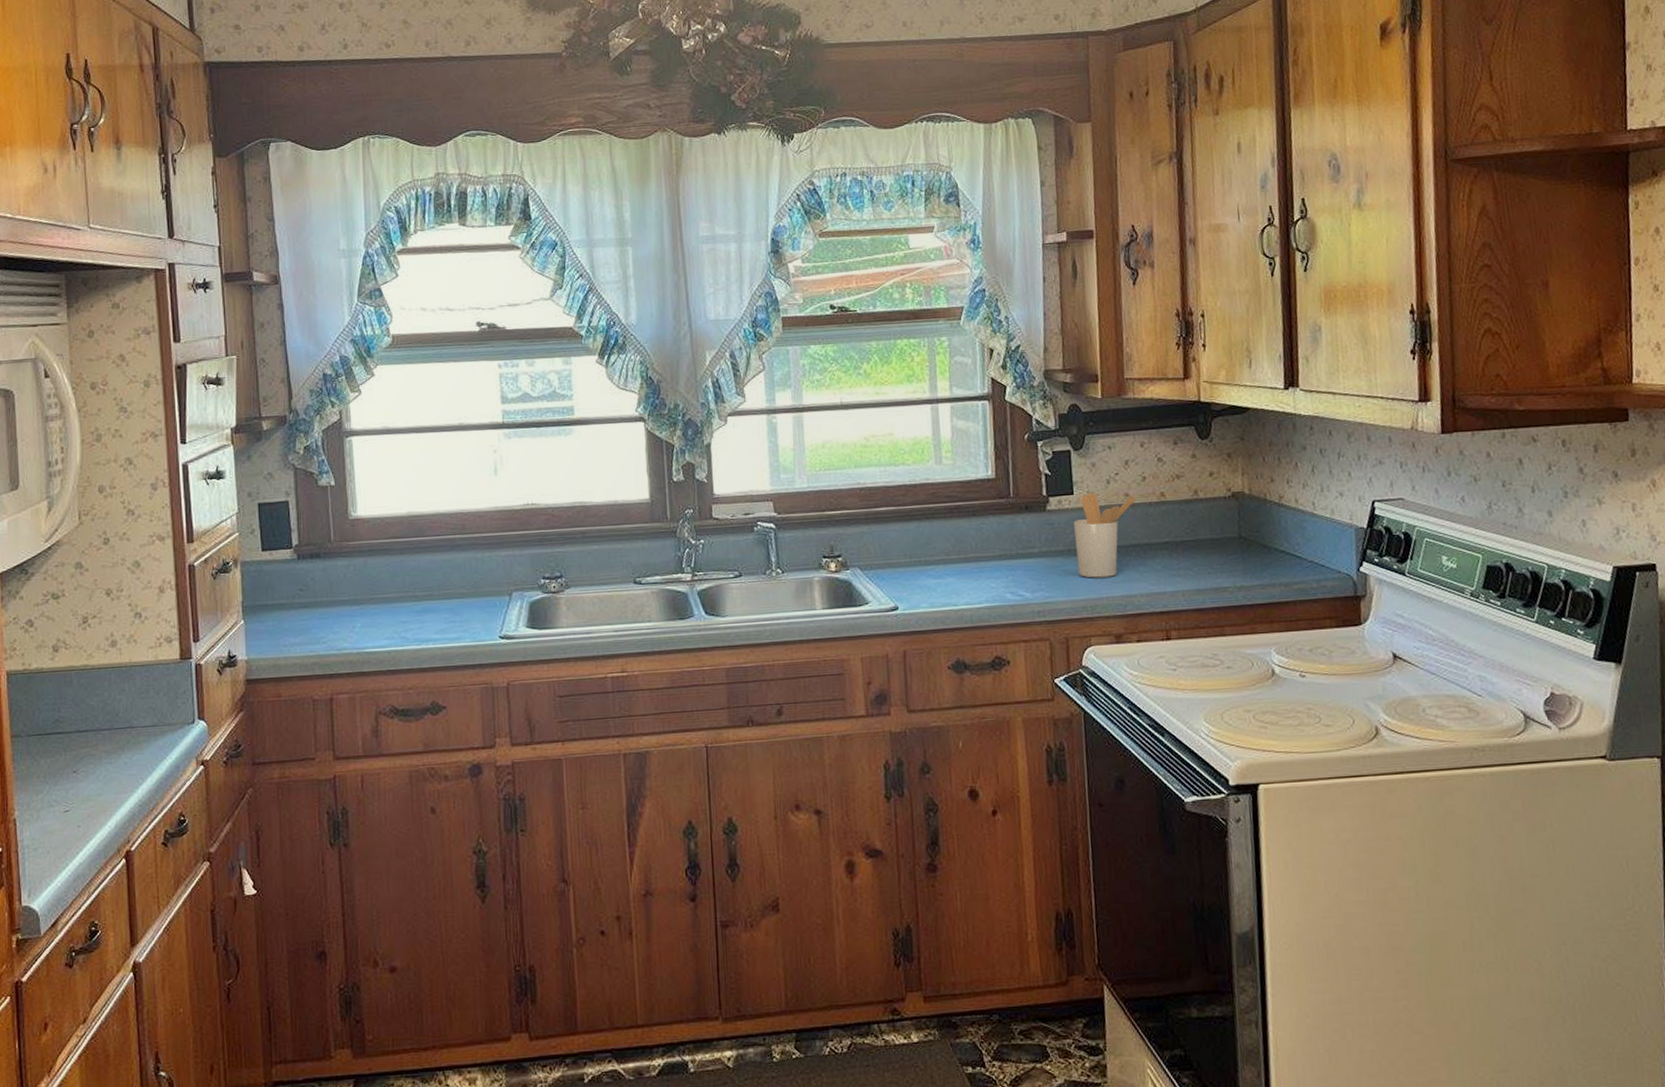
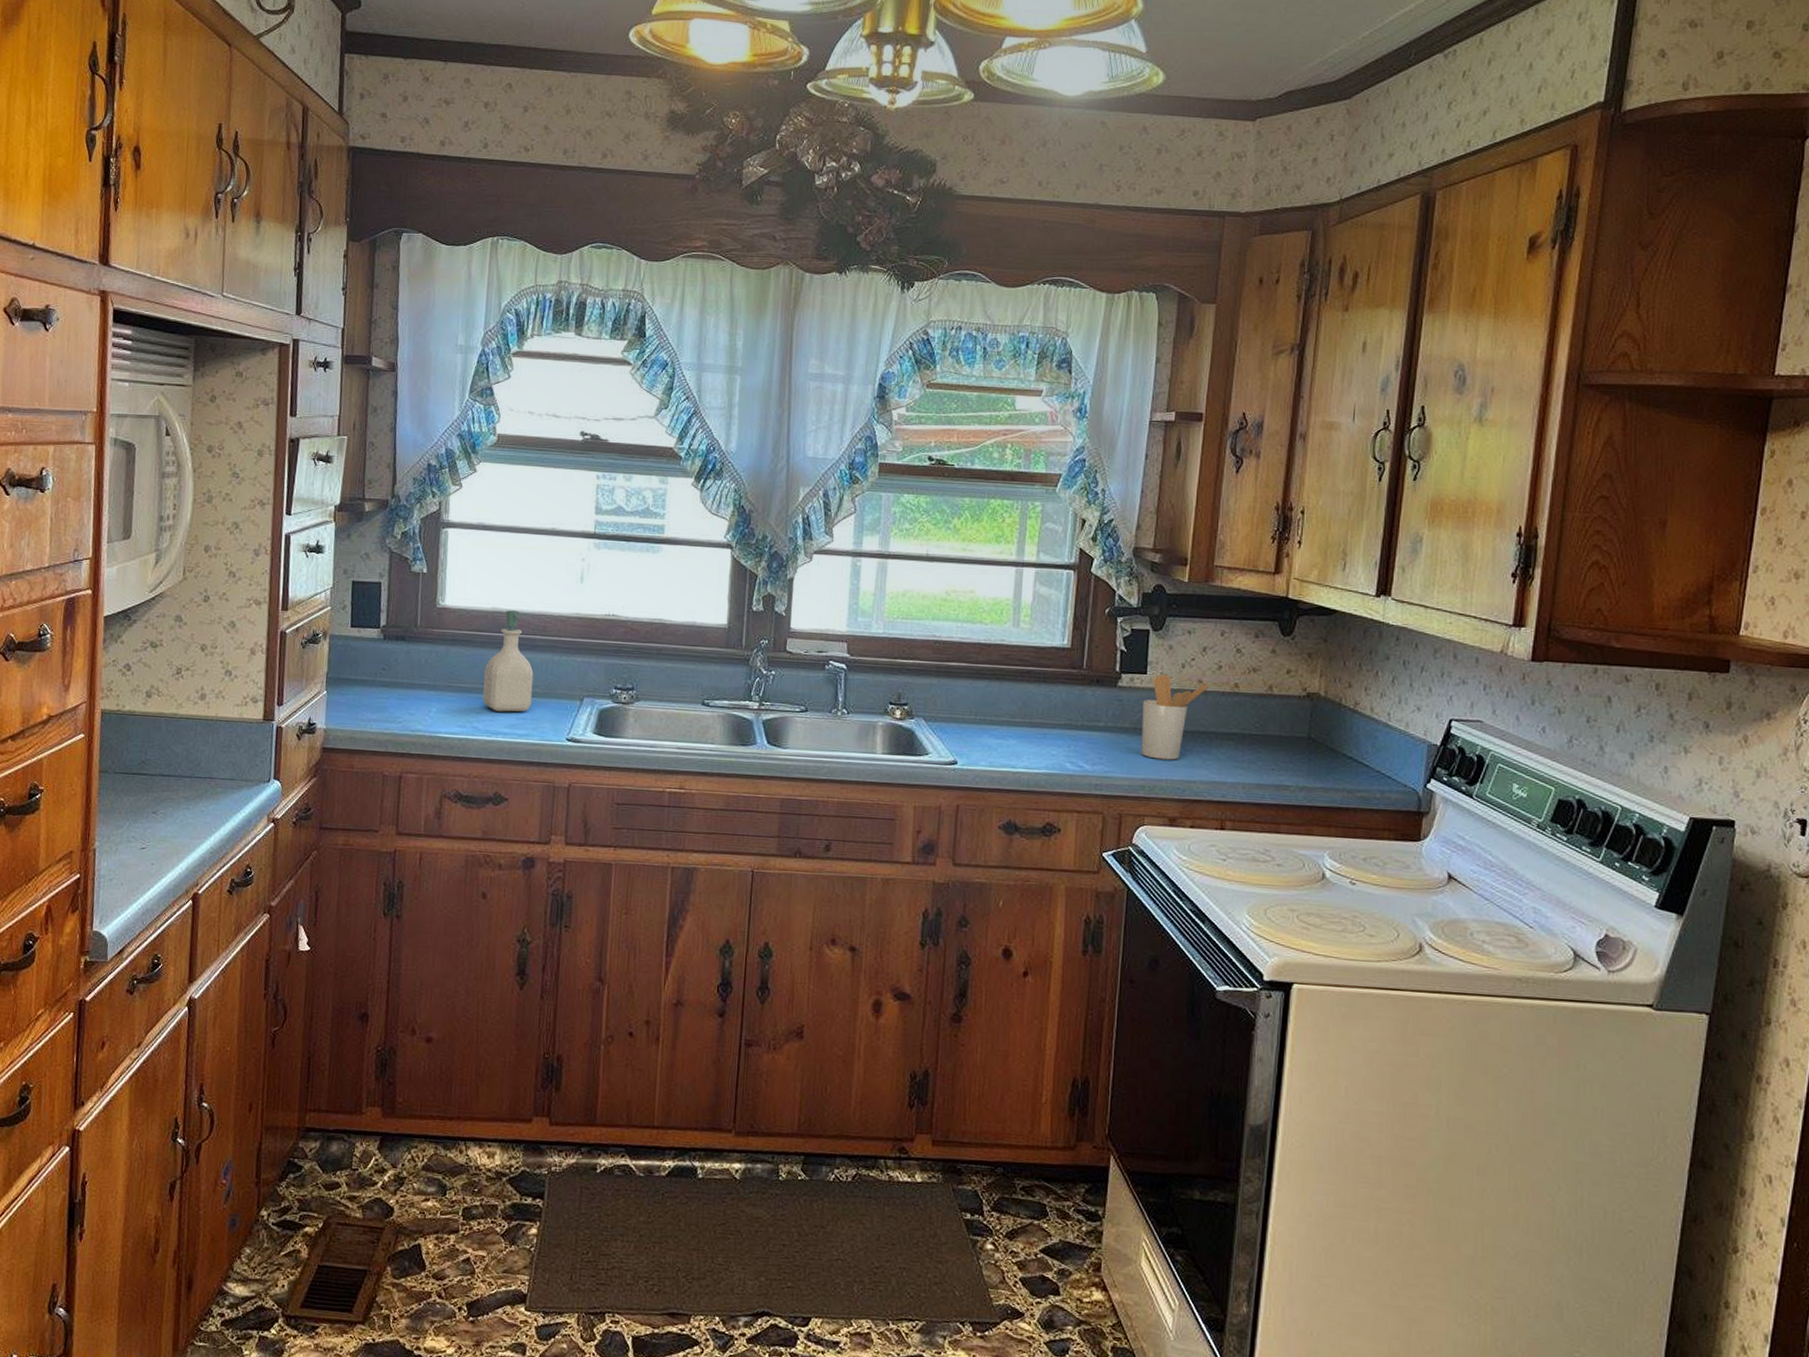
soap bottle: none [406,512,459,618] -> present [483,610,534,712]

